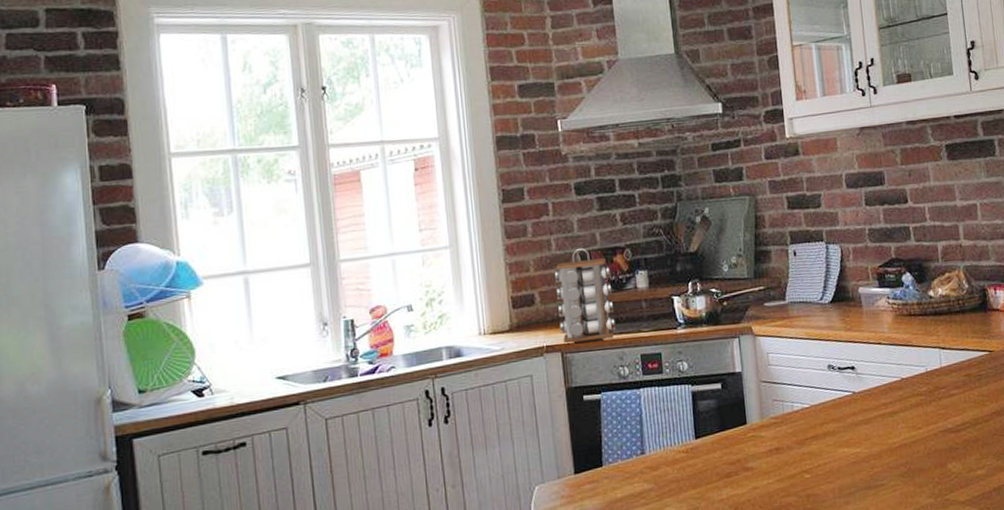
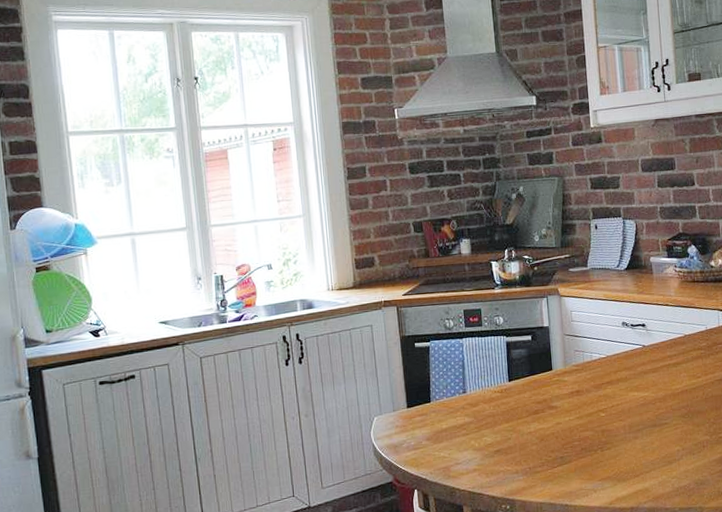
spice rack: present [554,247,616,344] -> none [391,218,443,300]

